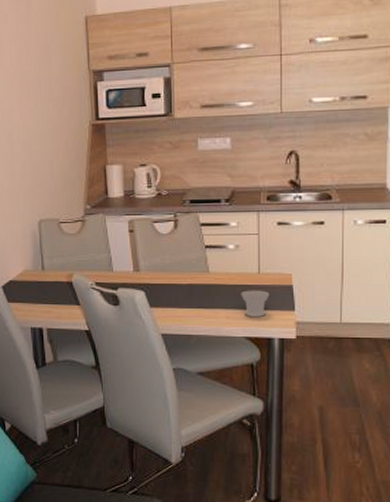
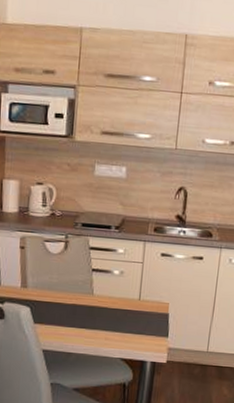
cup: present [241,290,270,317] -> none [121,315,147,341]

